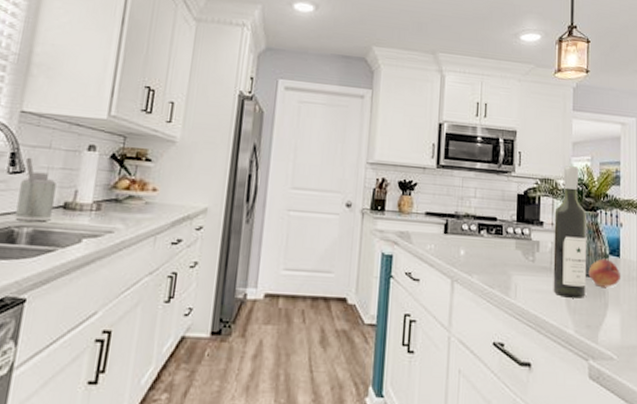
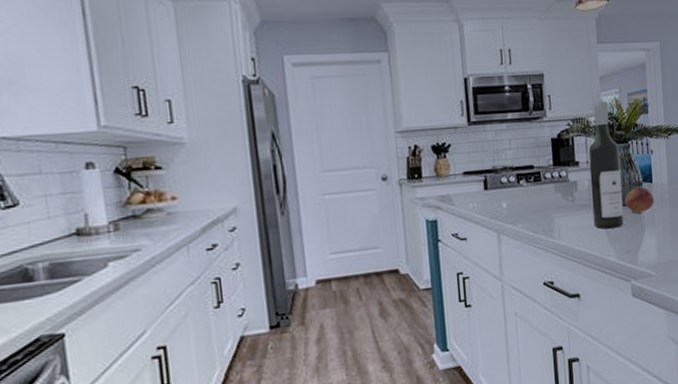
soap dispenser: present [14,157,57,223] -> none [15,187,67,258]

